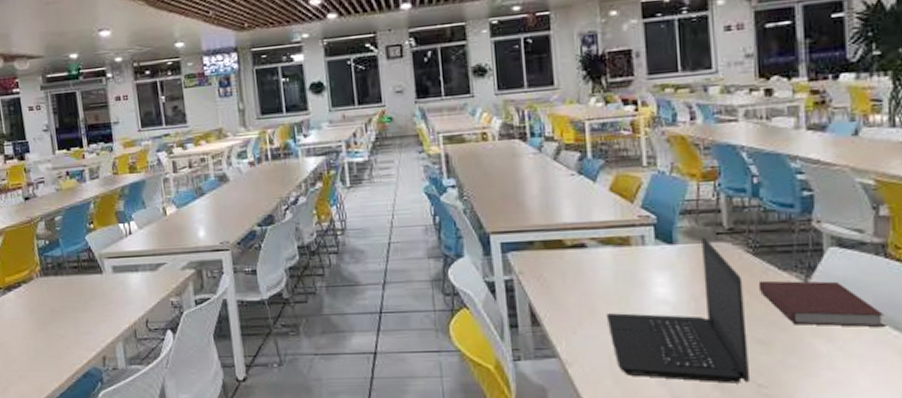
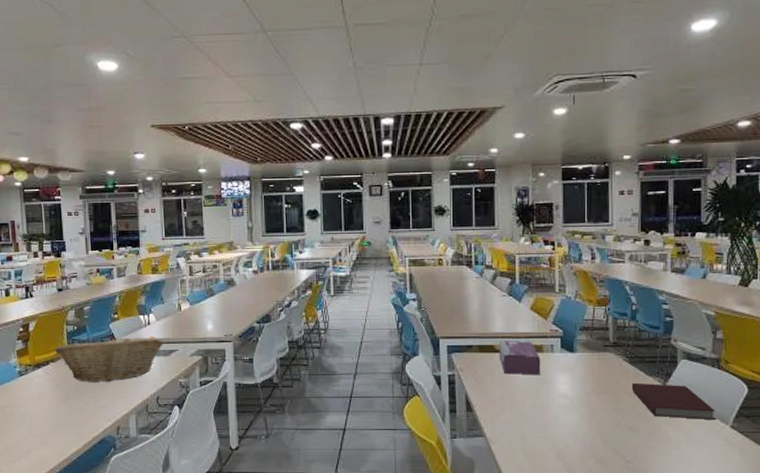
fruit basket: none [25,248,149,305] -> present [54,336,164,382]
tissue box: none [569,232,630,276] -> present [499,340,541,375]
laptop: present [606,237,749,384] -> none [522,348,621,459]

